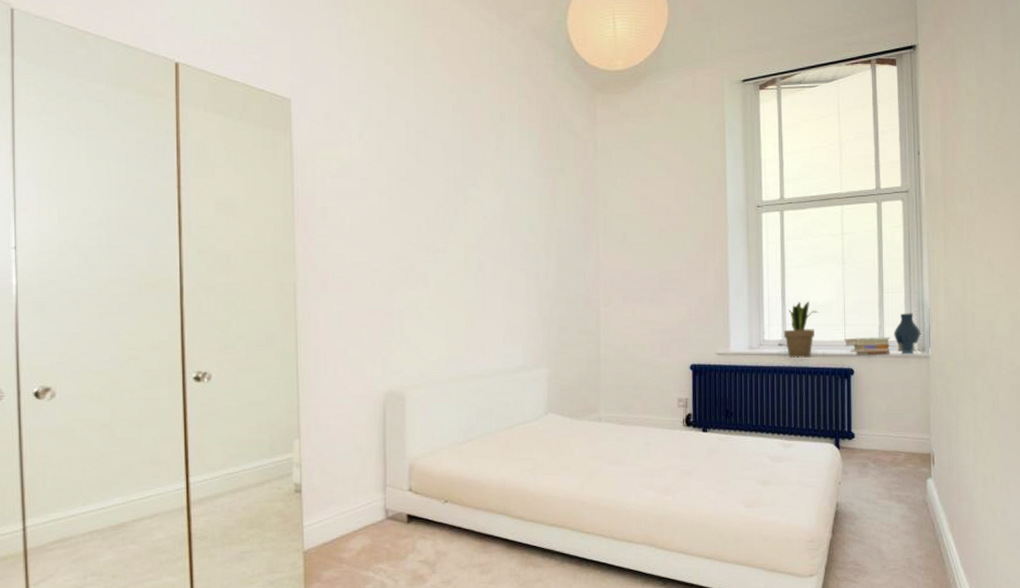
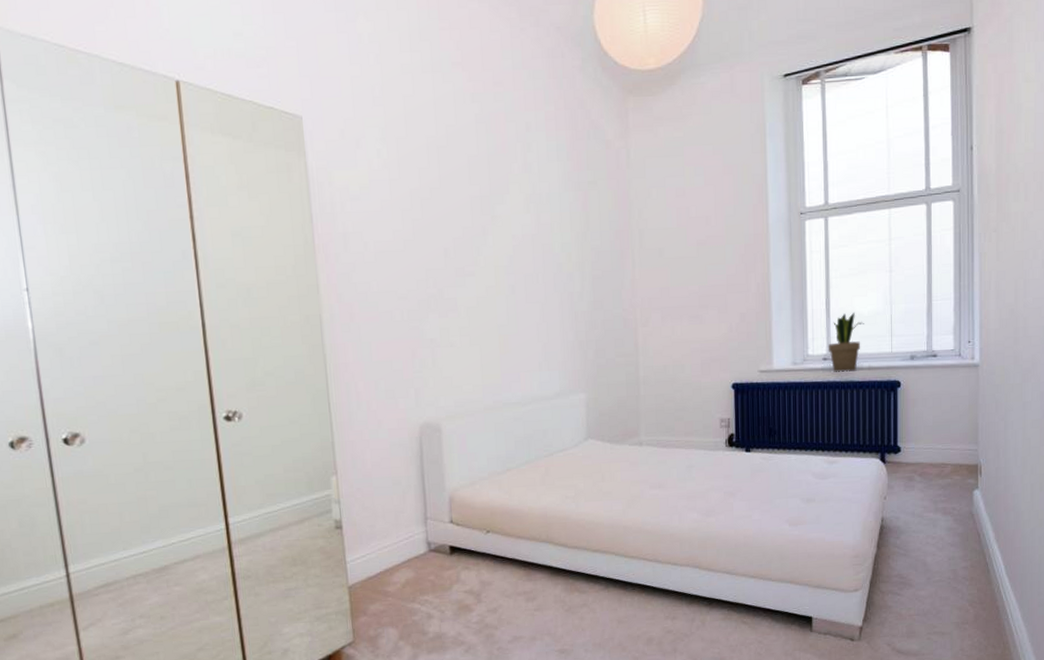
books: present [843,337,891,356] -> none [890,346,939,367]
vase: present [894,313,920,355] -> none [942,320,970,365]

